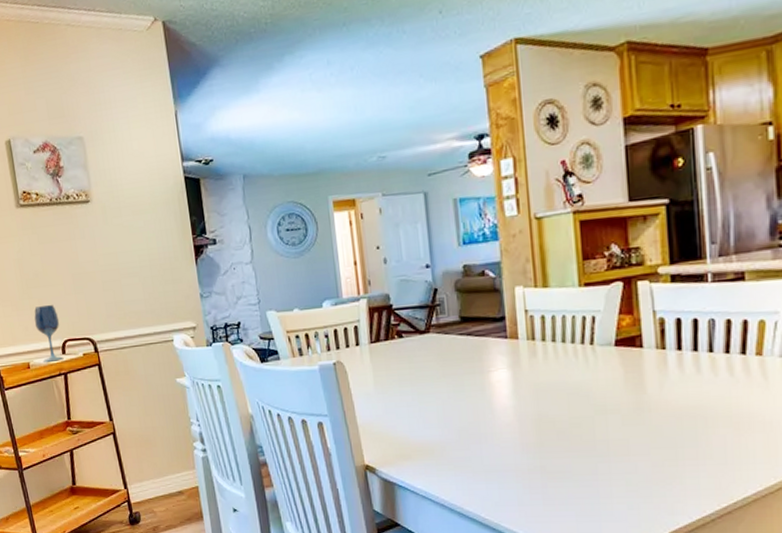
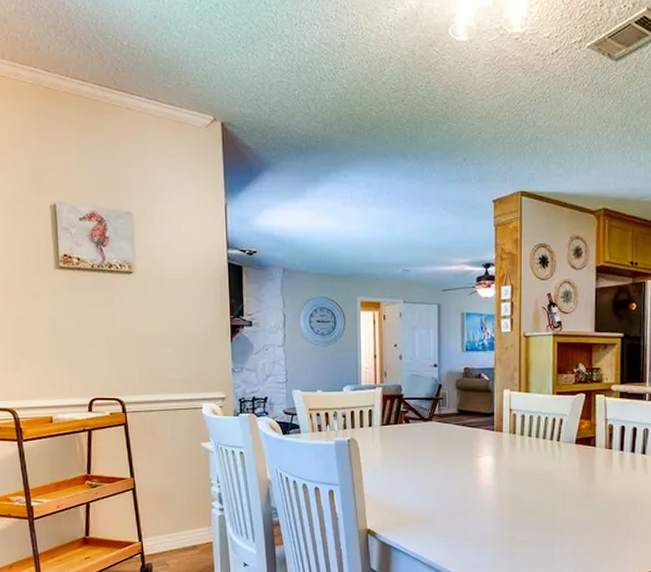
wineglass: present [34,305,64,362] -> none [62,364,90,418]

